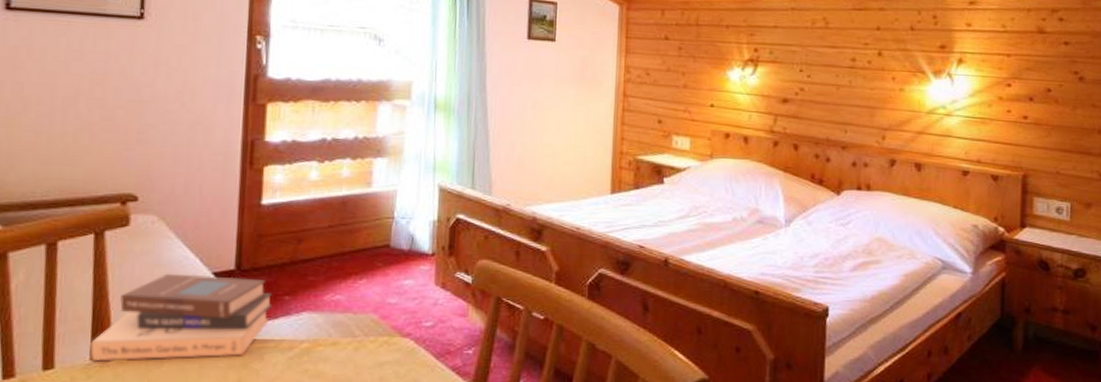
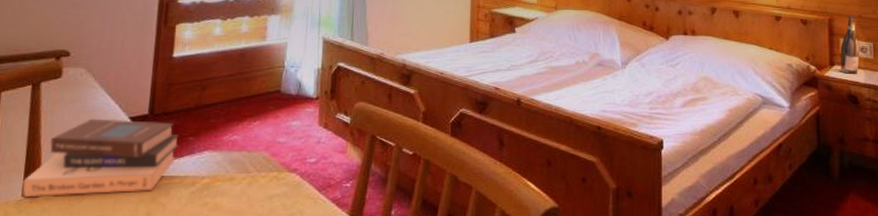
wine bottle: none [1032,170,1055,239] -> present [840,15,860,75]

